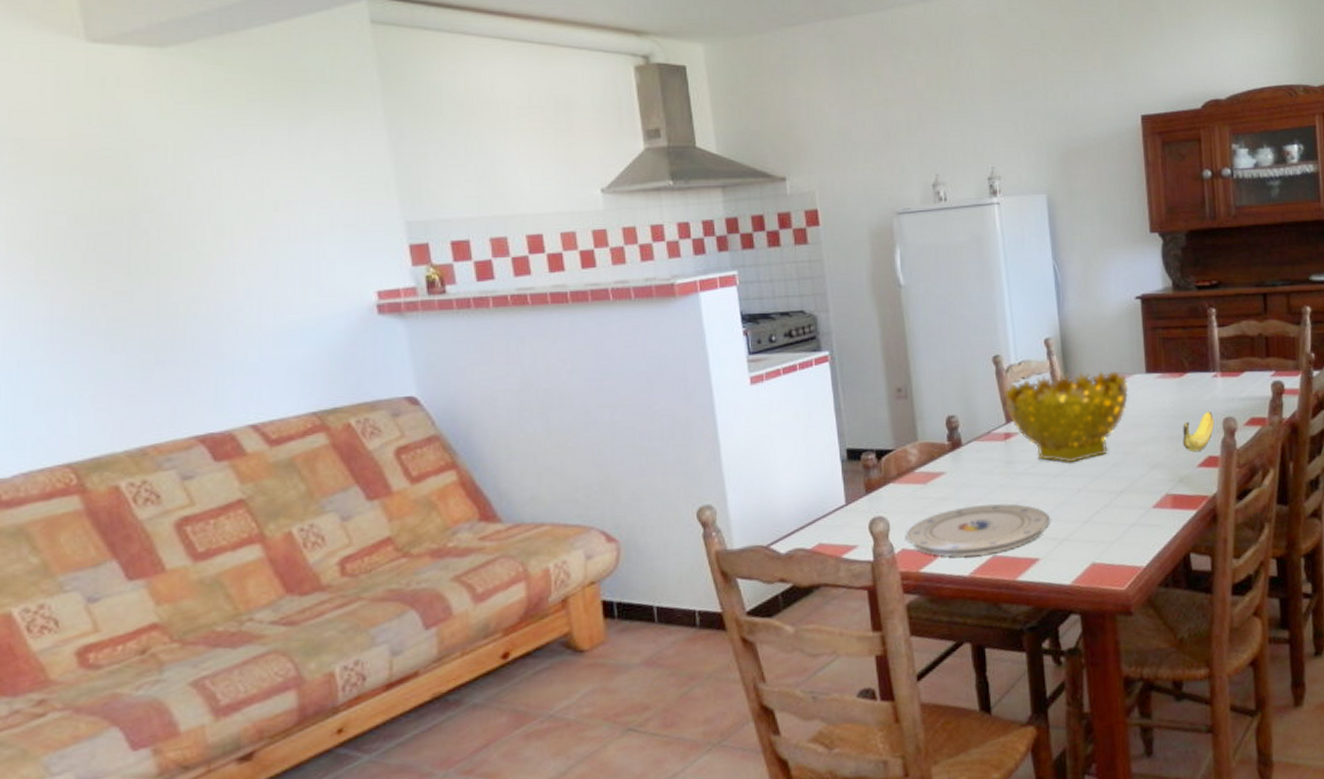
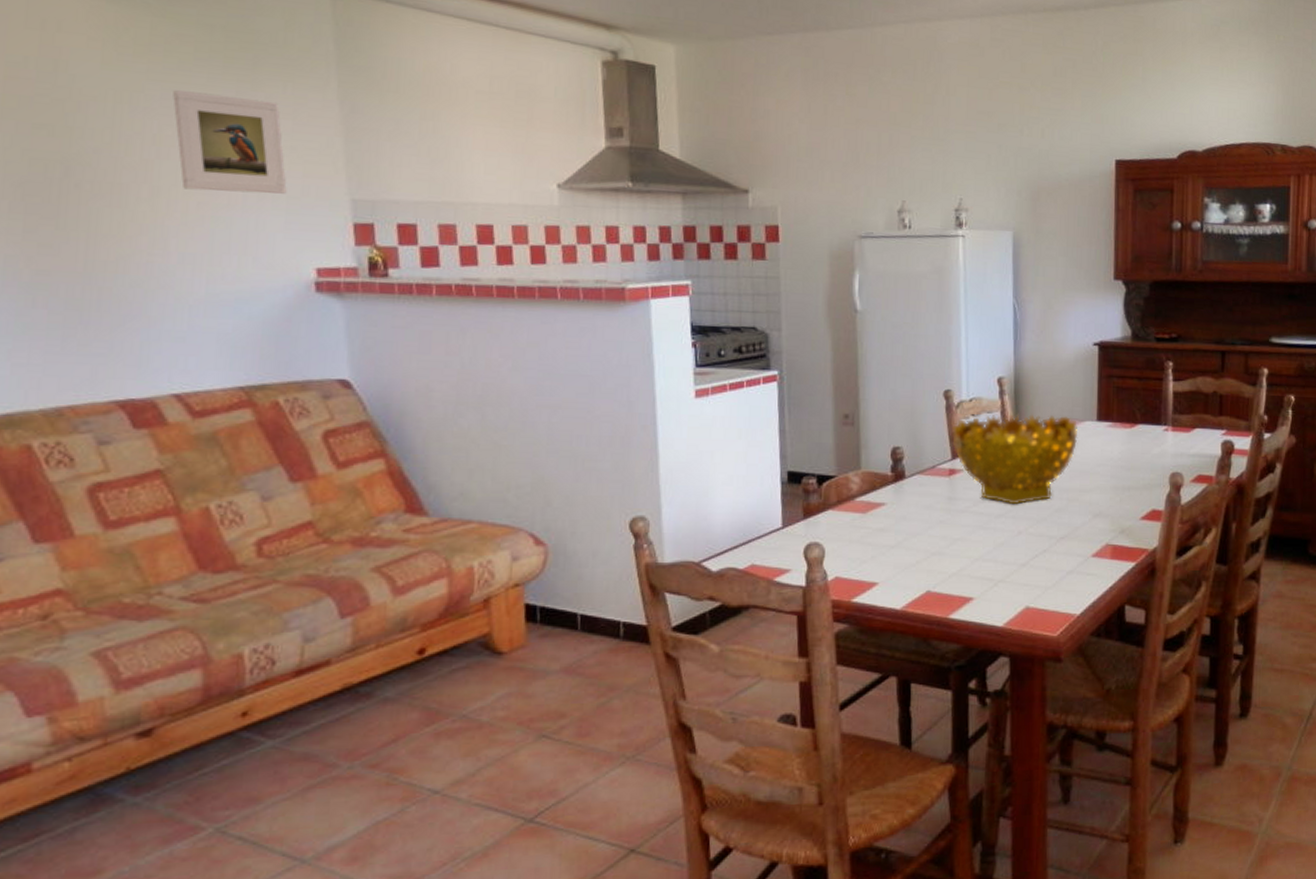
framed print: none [229,133,343,226] -> present [173,90,287,194]
plate: present [906,503,1051,557] -> none [840,540,989,589]
banana: present [1182,412,1215,453] -> none [1127,465,1162,505]

